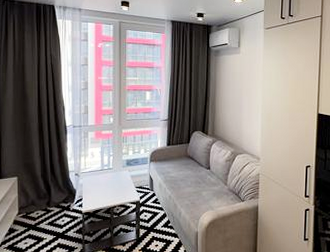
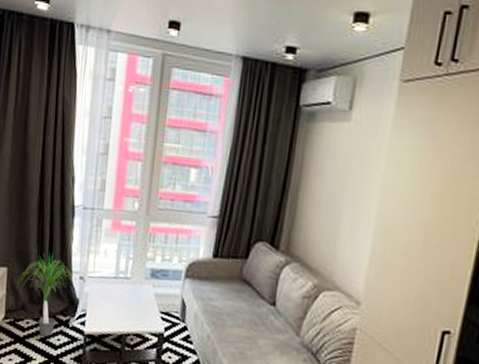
potted plant: none [26,161,73,221] -> present [17,253,77,337]

